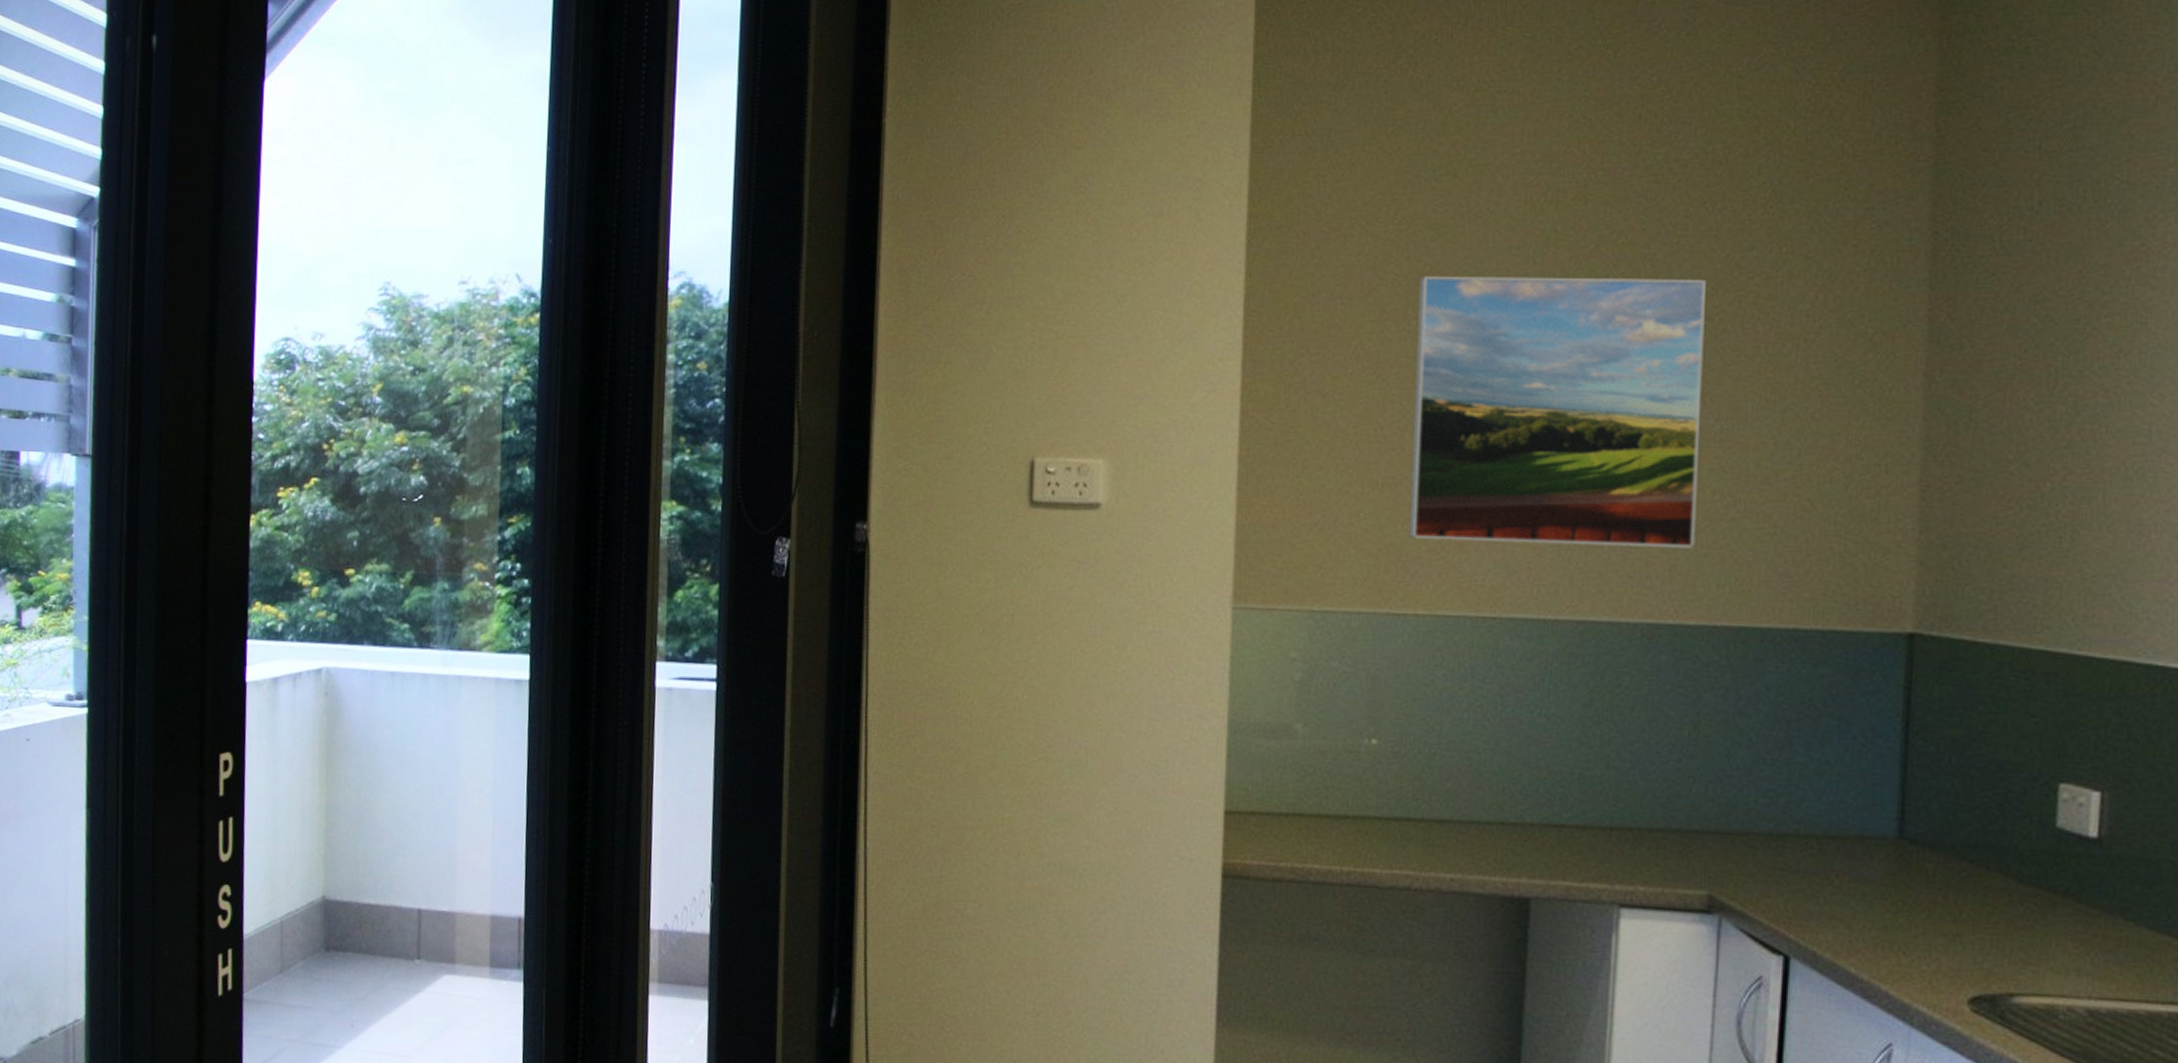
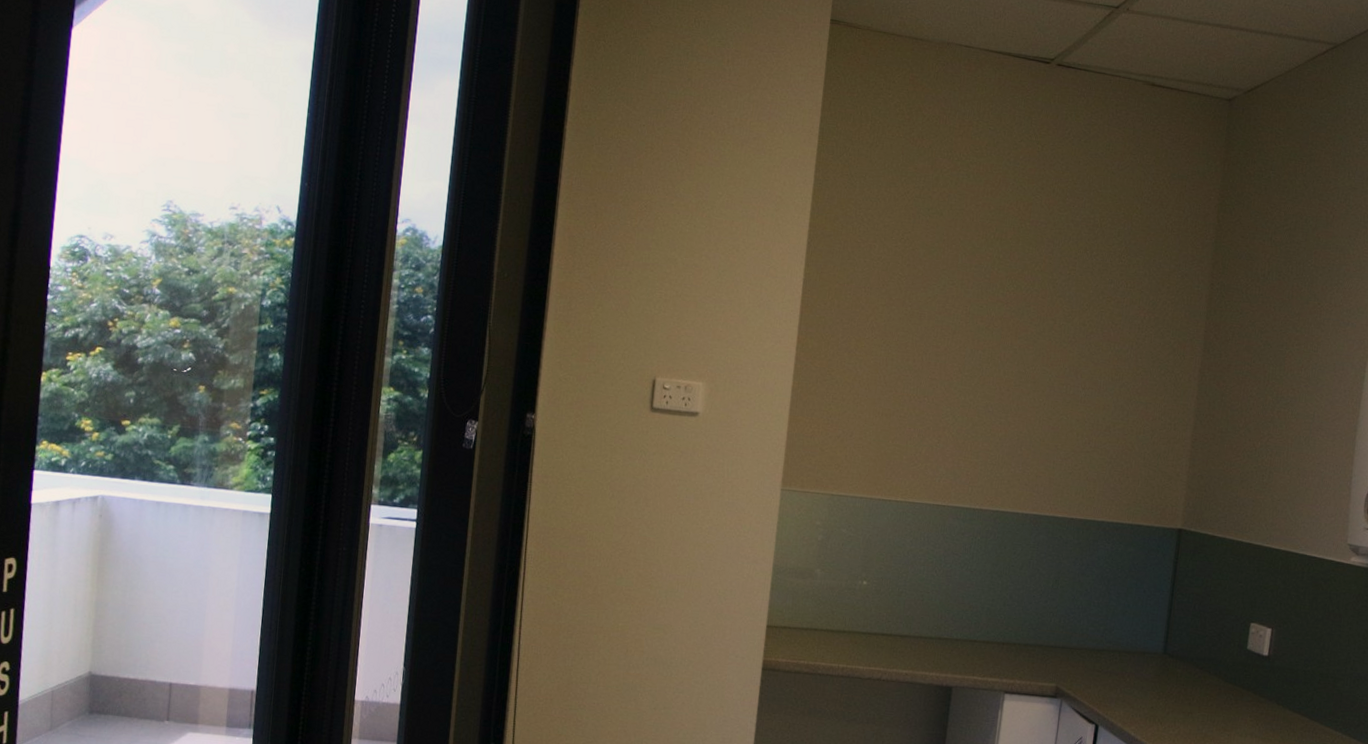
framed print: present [1409,275,1706,549] -> none [896,278,1083,469]

